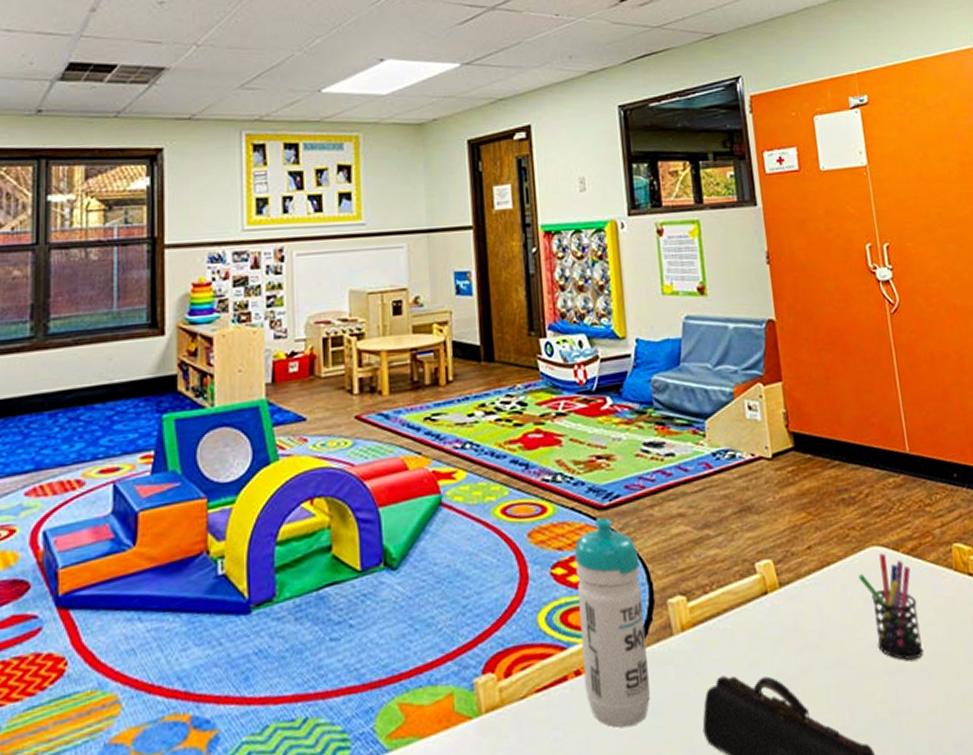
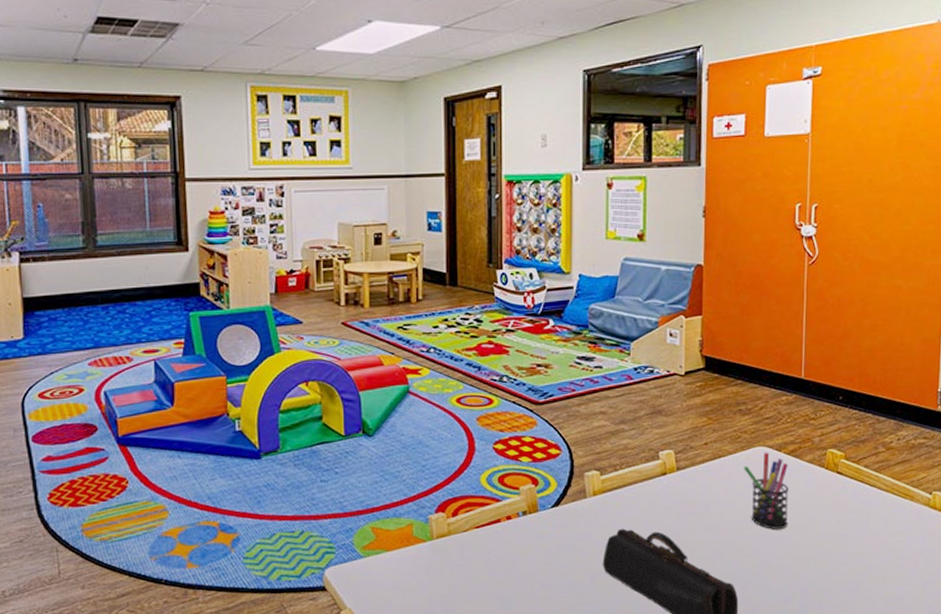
water bottle: present [574,517,651,727] -> none [512,411,565,556]

